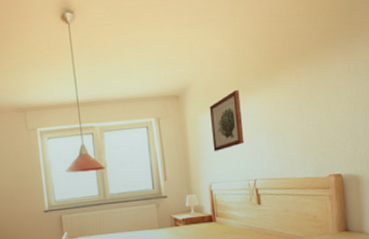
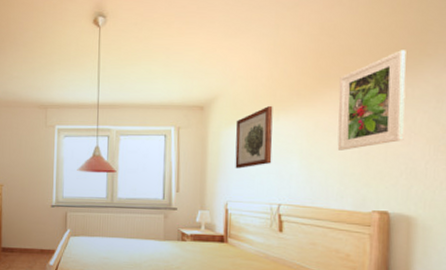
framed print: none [291,31,346,125] -> present [337,50,406,151]

